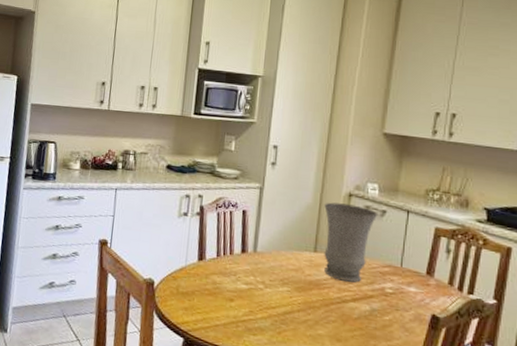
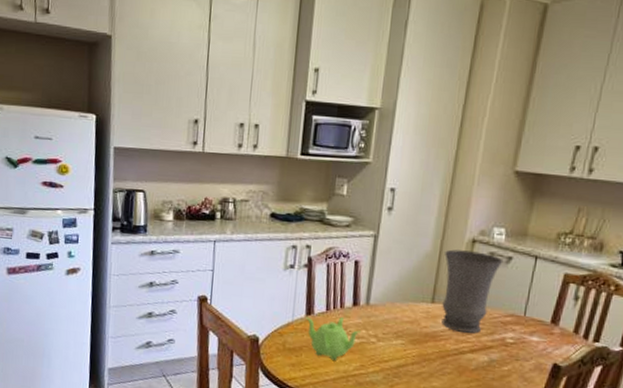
teapot: none [198,262,249,306] -> present [306,316,360,360]

